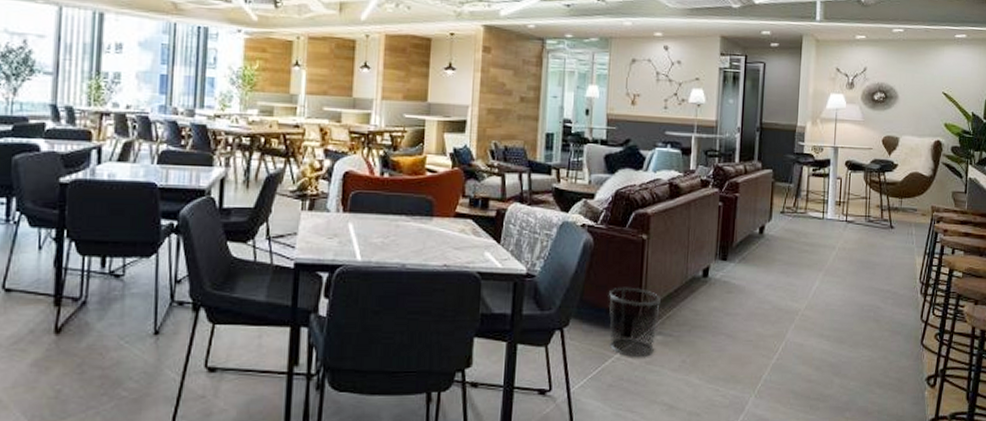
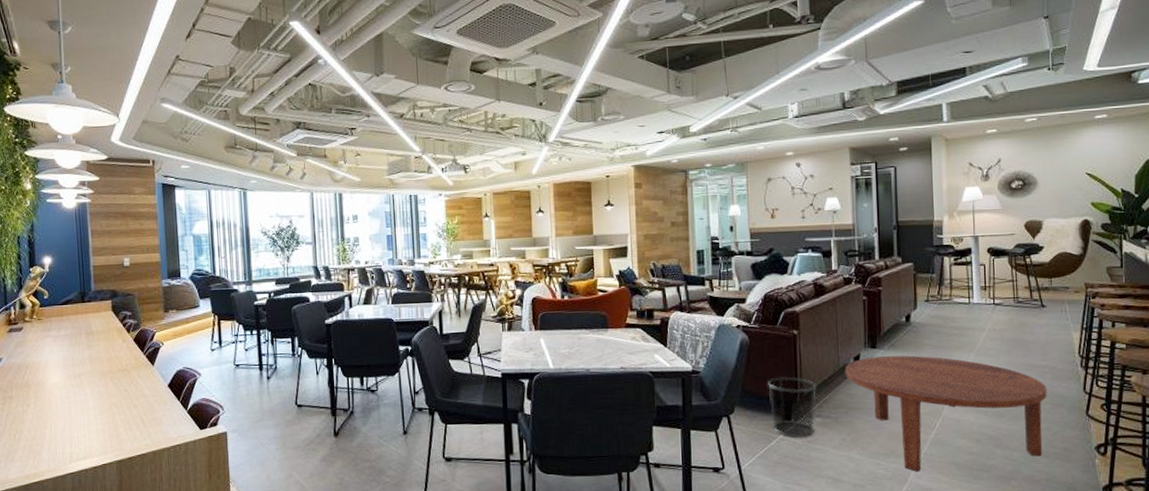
coffee table: none [692,270,888,400] -> present [845,355,1047,472]

